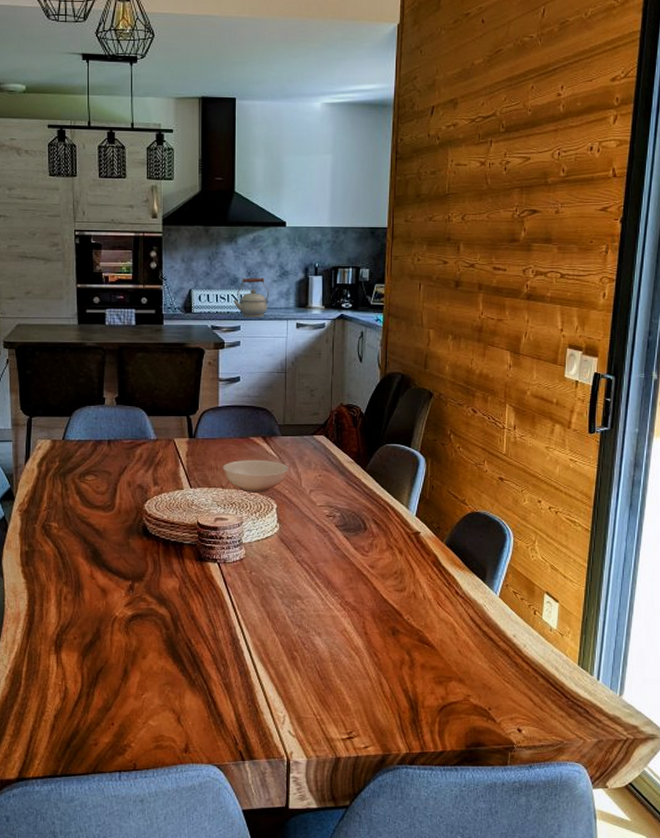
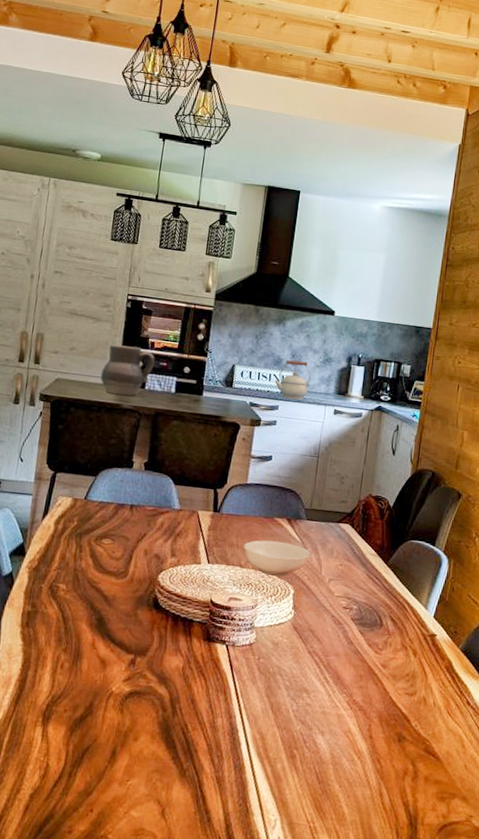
ceramic jug: none [60,283,111,335] -> present [100,344,155,397]

